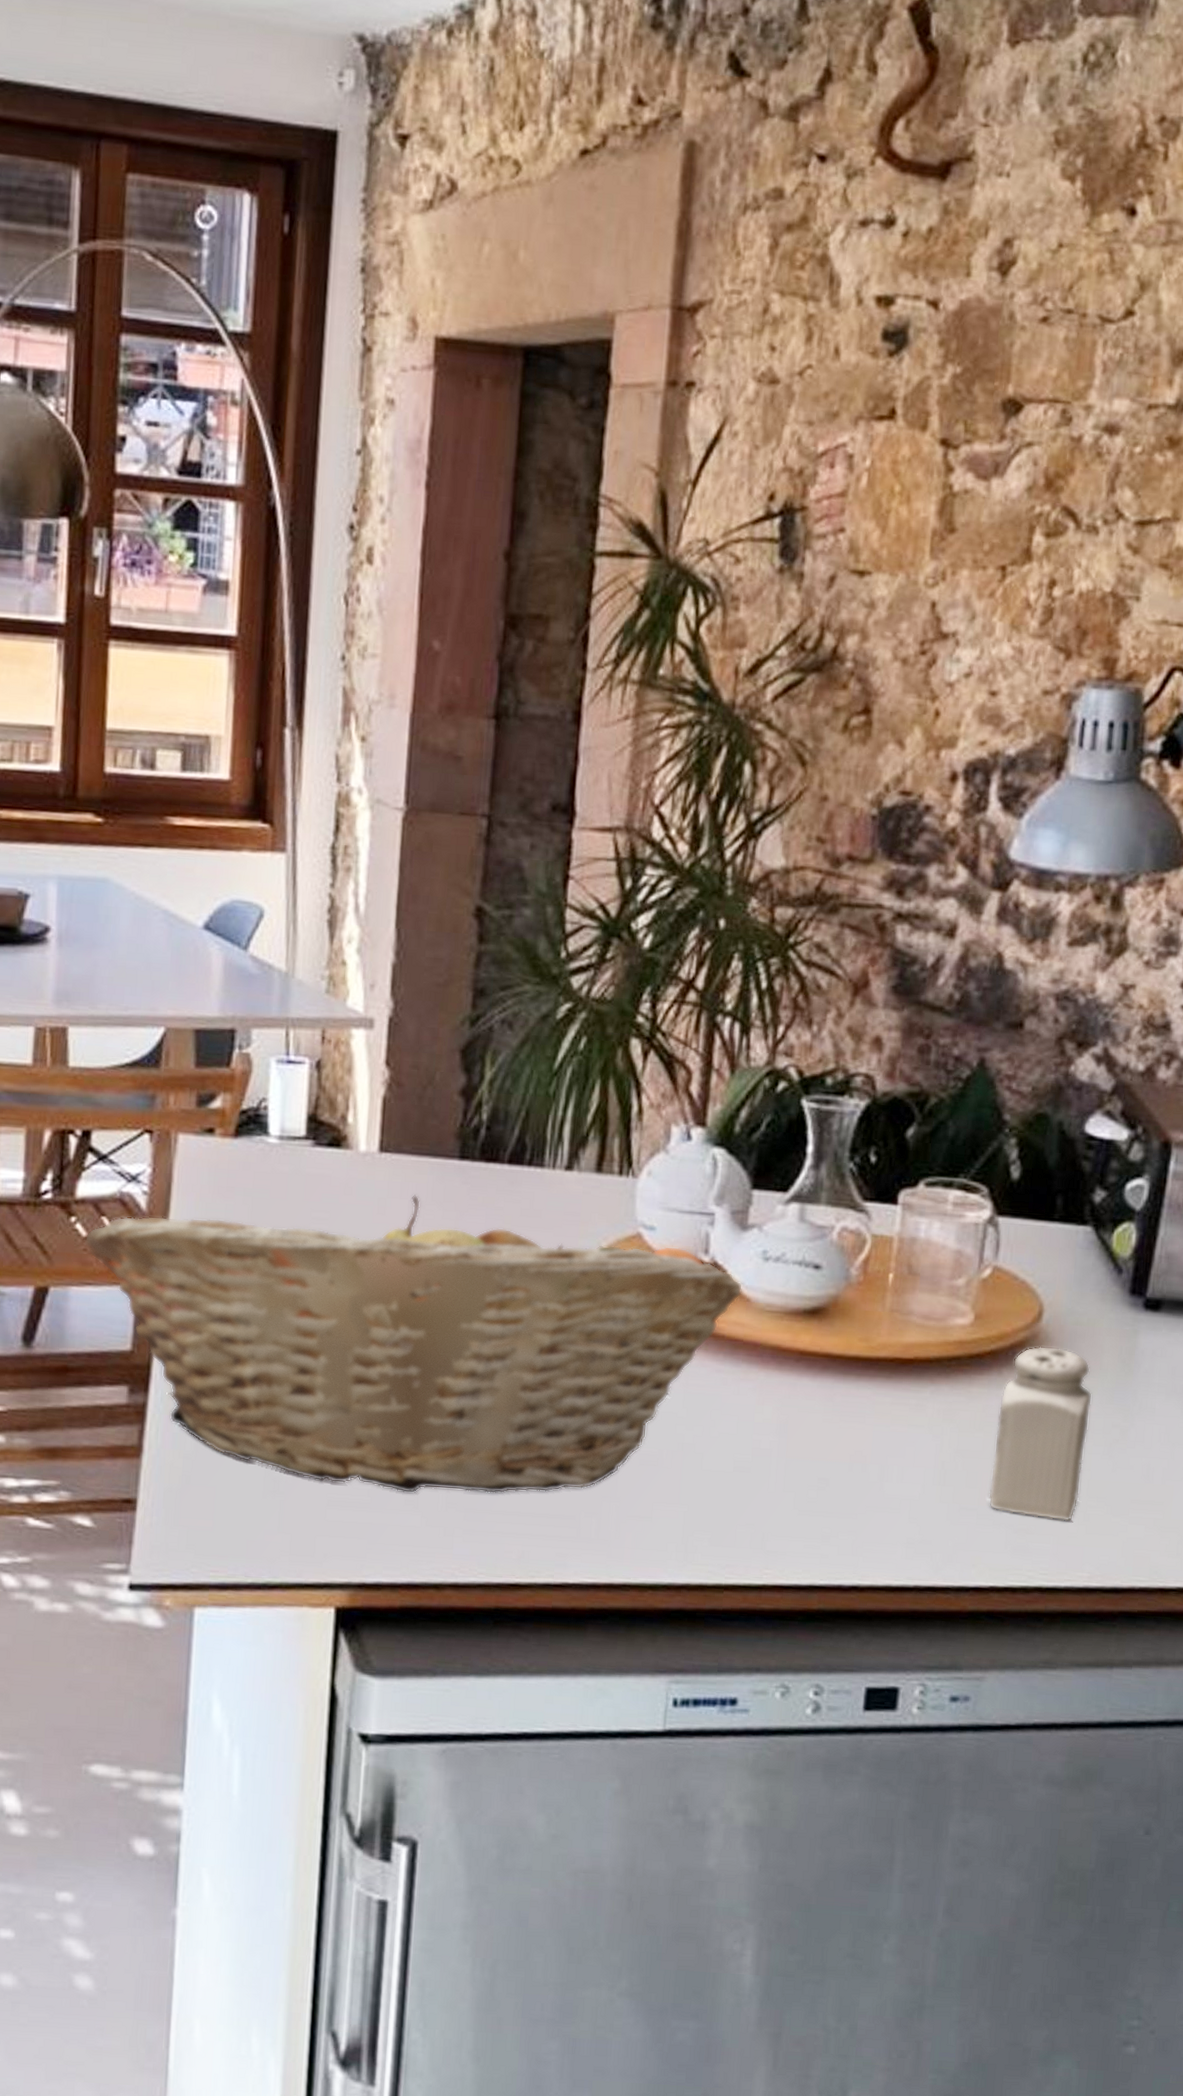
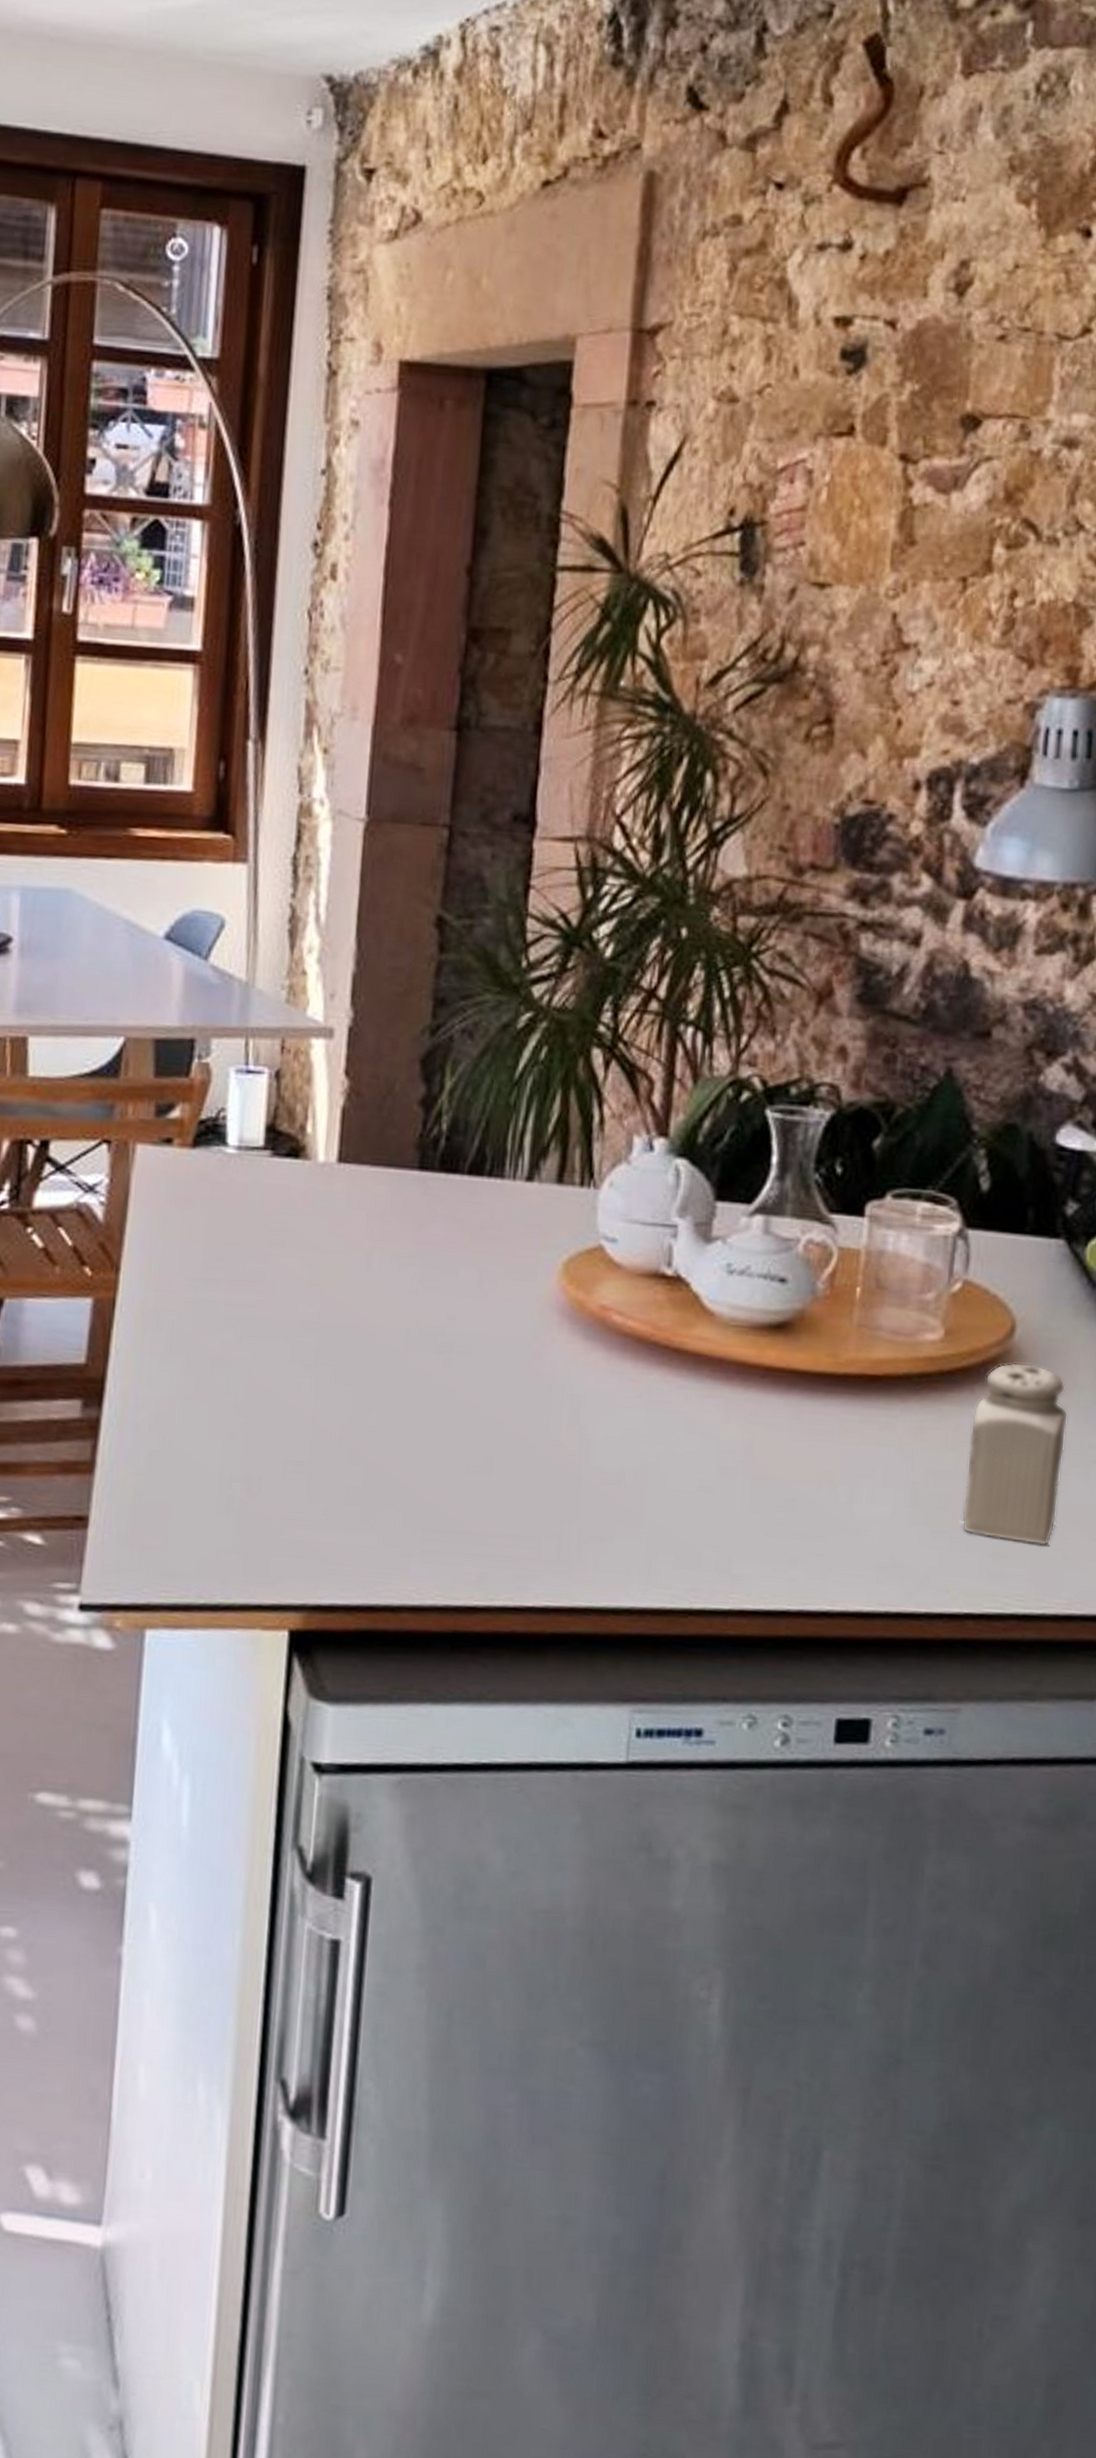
fruit basket: present [84,1195,742,1494] -> none [40,1206,706,1513]

